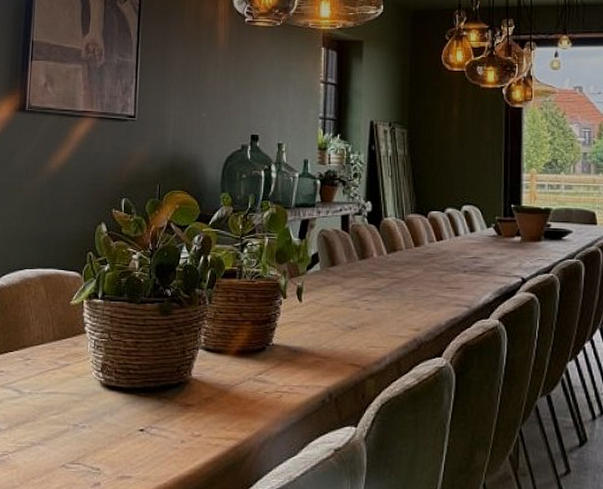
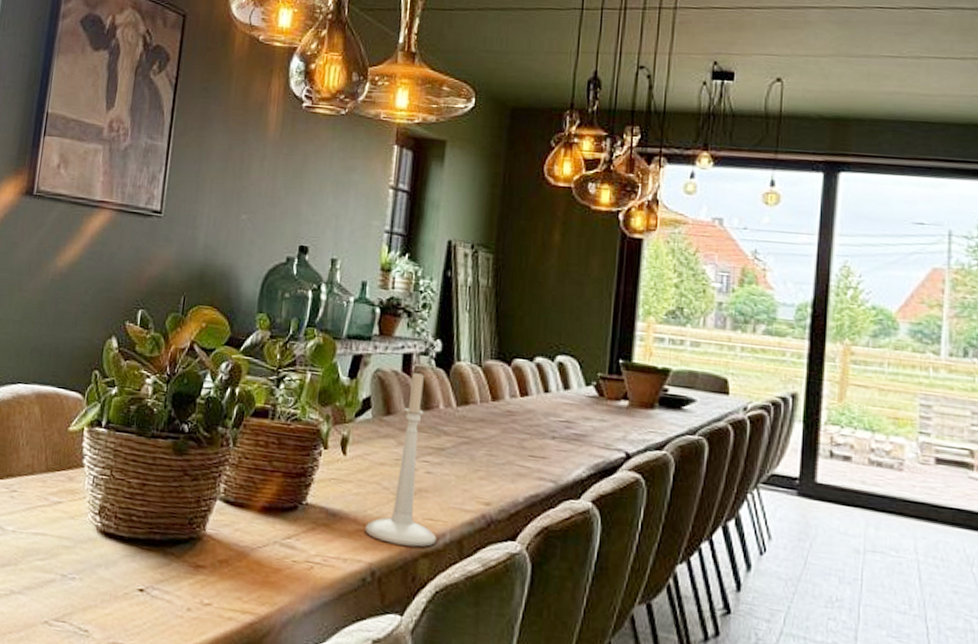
candlestick: none [322,229,379,370] -> present [365,372,437,548]

